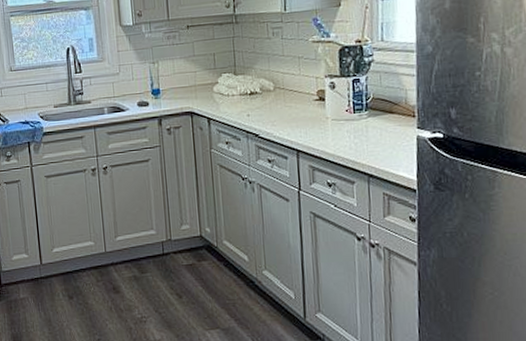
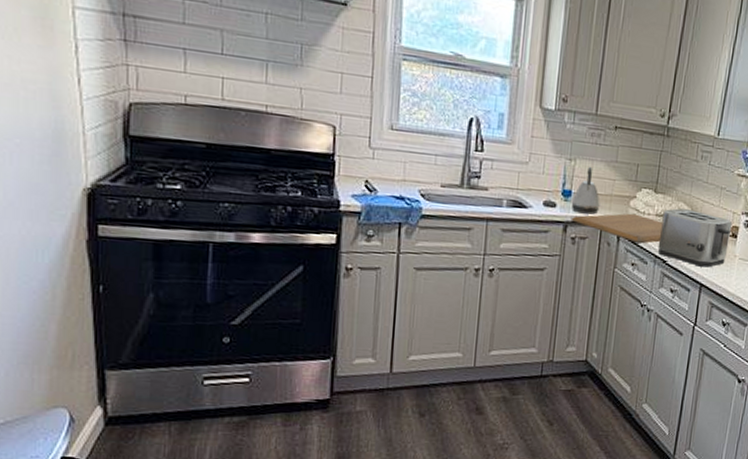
kettle: none [161,64,188,107] -> present [571,166,601,215]
chopping board: none [163,97,249,124] -> present [571,213,663,244]
toaster: none [246,83,319,134] -> present [658,208,733,268]

